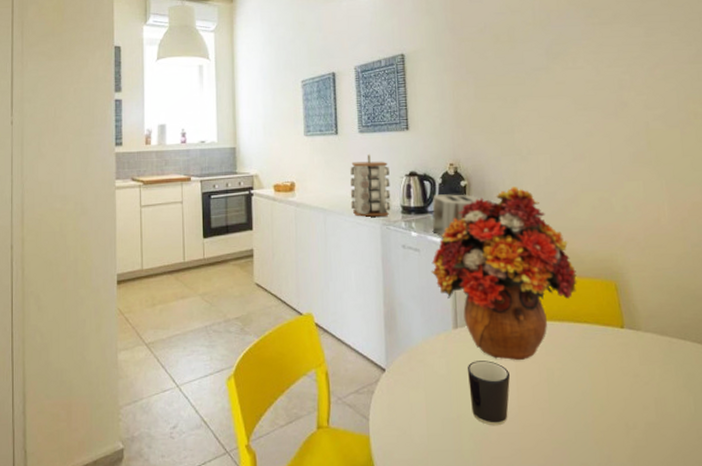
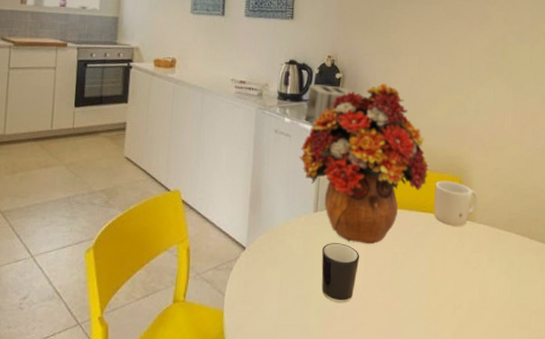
spice rack: present [350,153,391,218] -> none [229,37,271,101]
mug: none [587,286,641,336] -> present [434,180,479,226]

